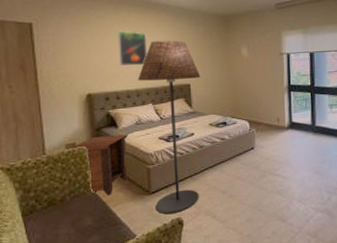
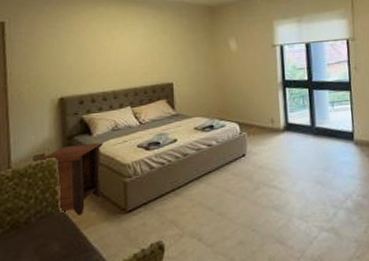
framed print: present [118,30,148,66] -> none [95,26,127,66]
floor lamp: present [138,40,201,215] -> none [116,35,185,238]

